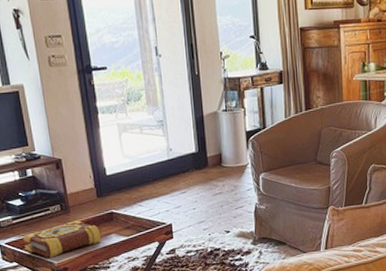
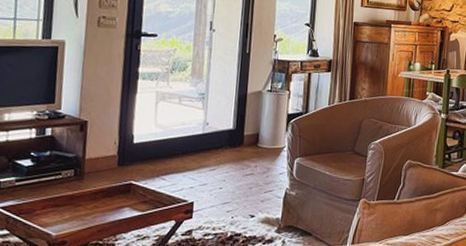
book: present [23,221,102,258] -> none [21,189,114,228]

